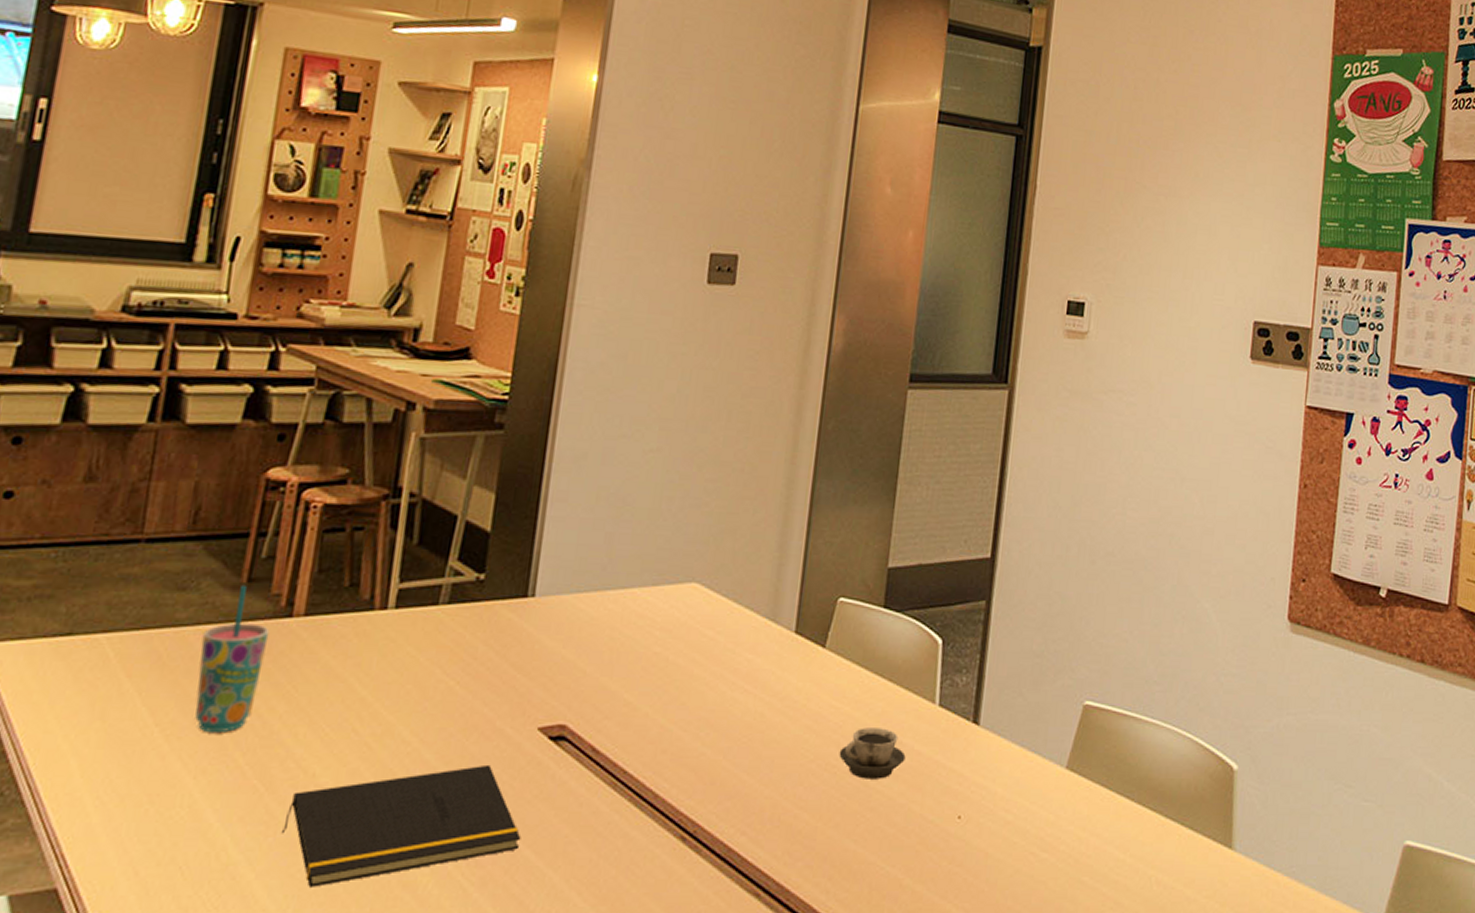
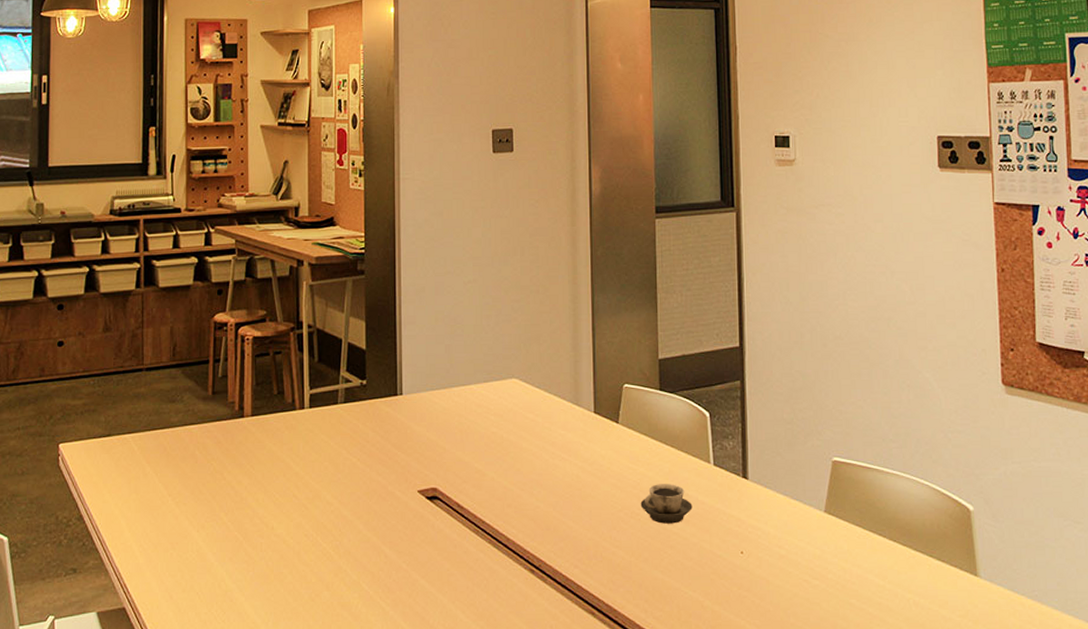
cup: present [195,586,270,734] -> none [189,397,231,500]
notepad: present [282,764,521,887] -> none [258,518,417,607]

